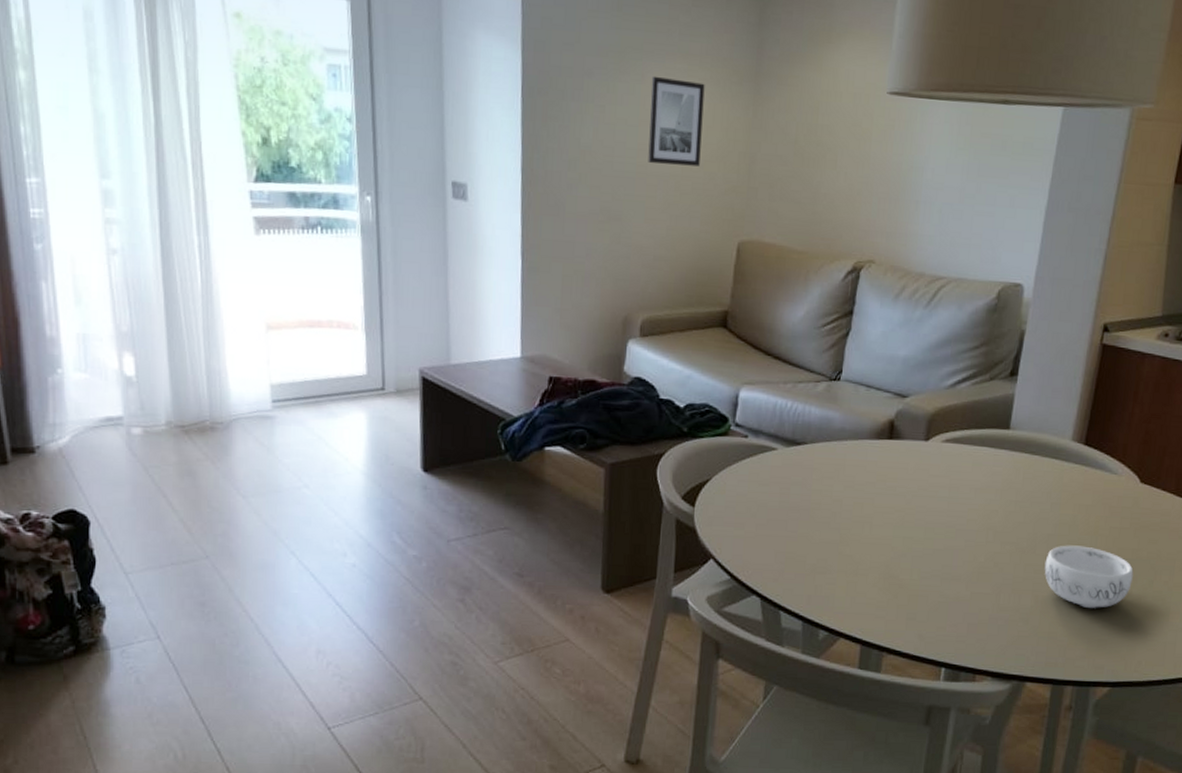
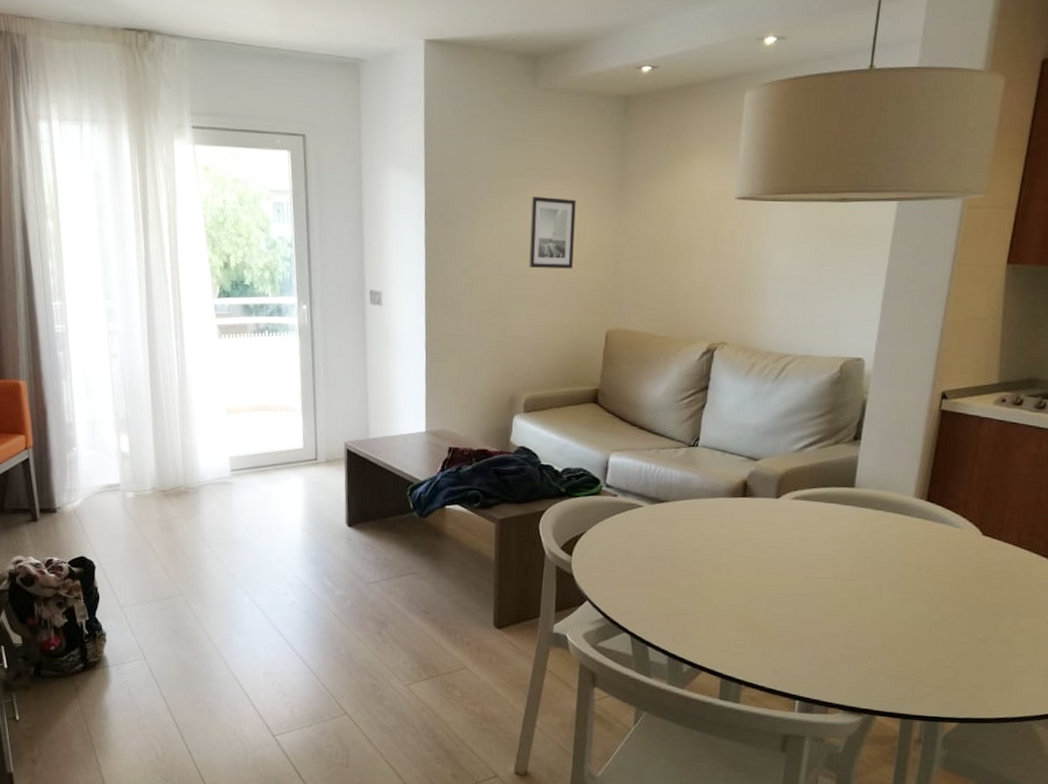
decorative bowl: present [1044,545,1134,609] -> none [891,592,978,651]

